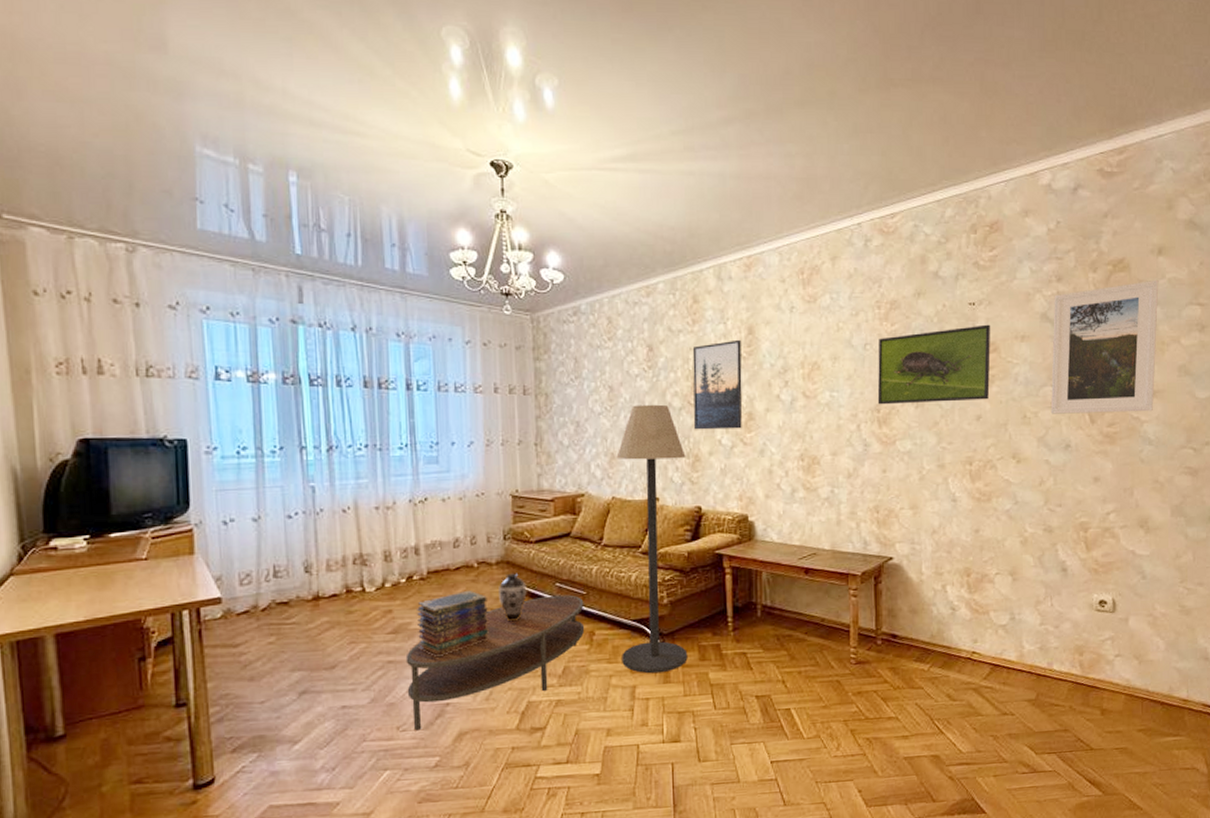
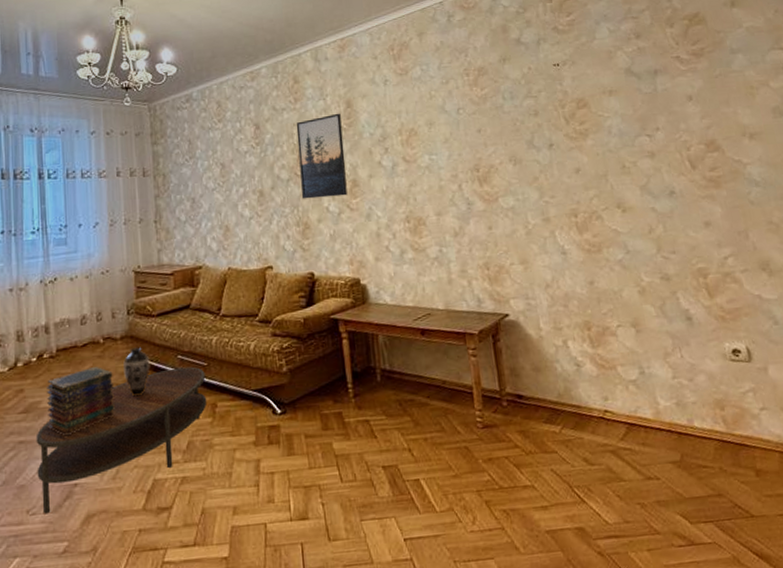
floor lamp: present [616,404,688,674] -> none [230,177,311,446]
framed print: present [877,324,991,405] -> none [470,82,585,165]
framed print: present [1050,279,1159,414] -> none [635,29,754,163]

